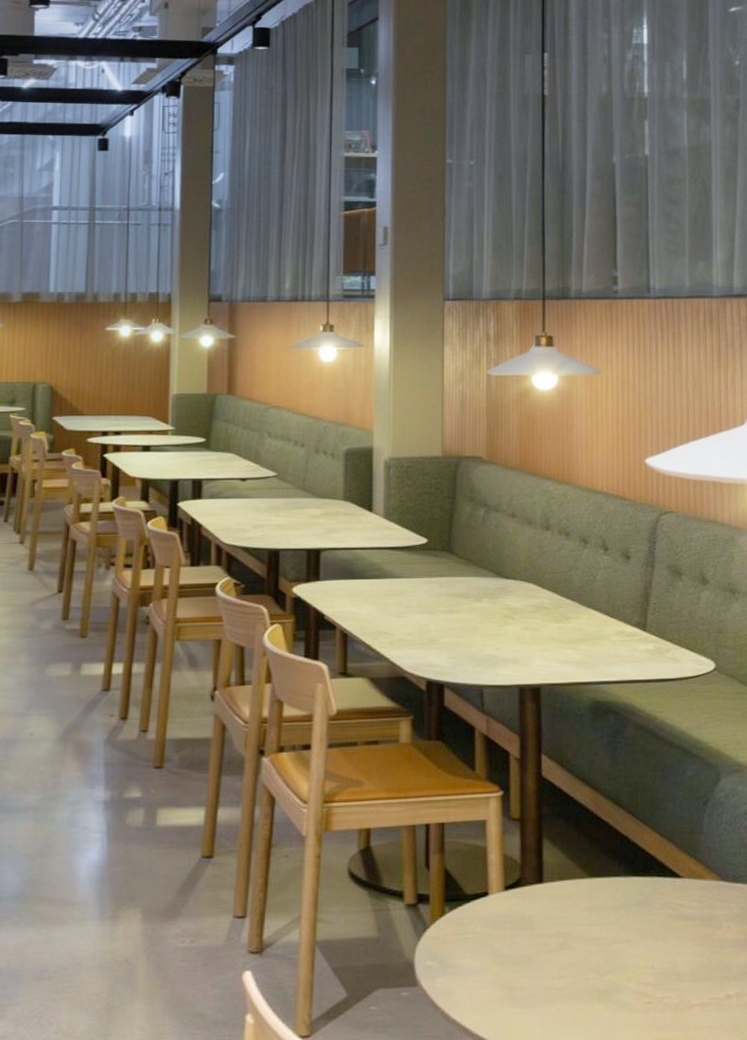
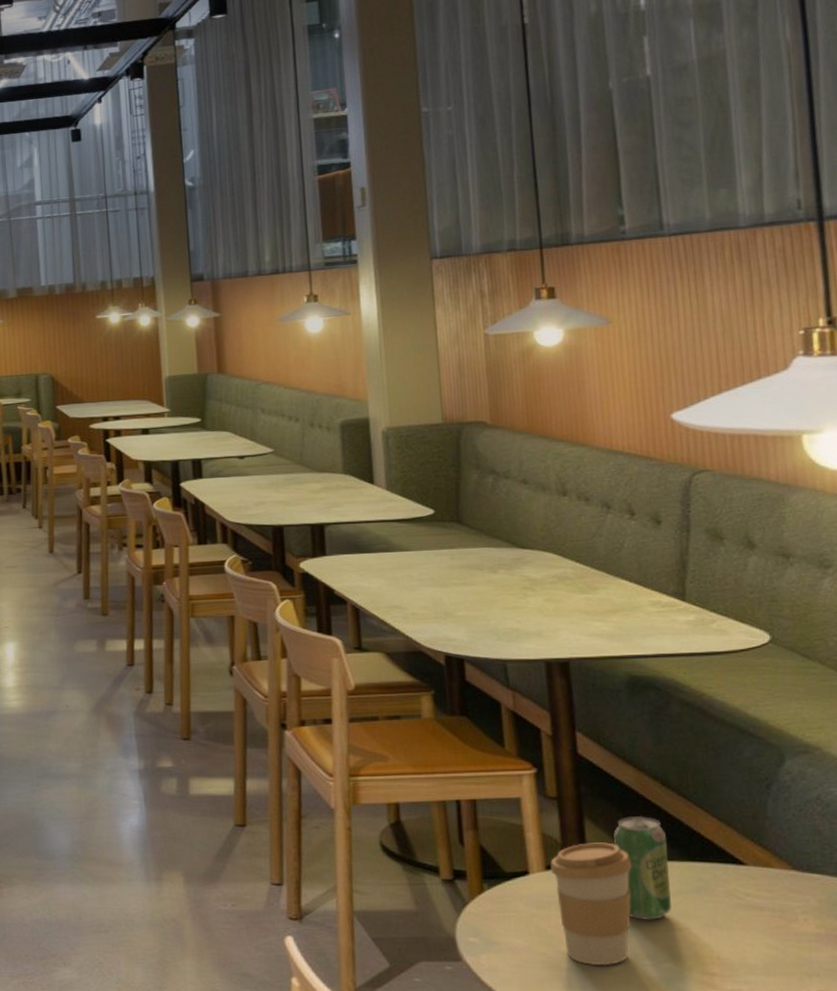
coffee cup: none [509,861,583,982] -> present [550,842,632,966]
beverage can: none [569,834,615,935] -> present [614,816,672,920]

